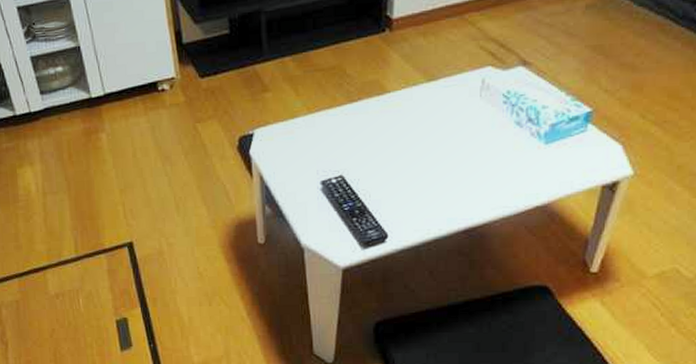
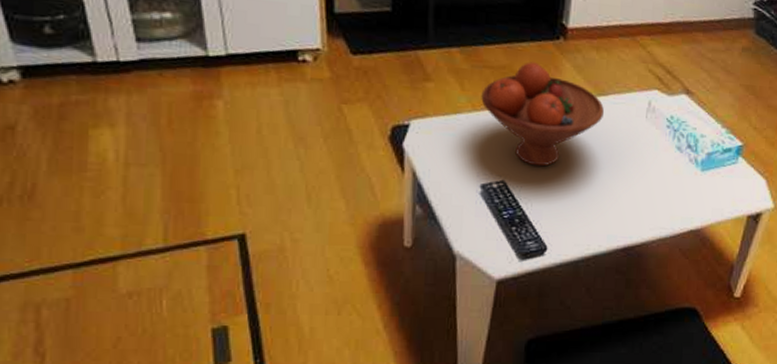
fruit bowl: none [315,58,435,158] -> present [481,62,604,167]

